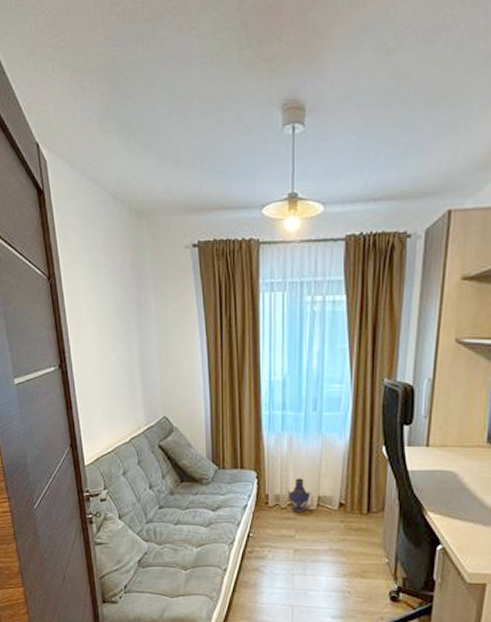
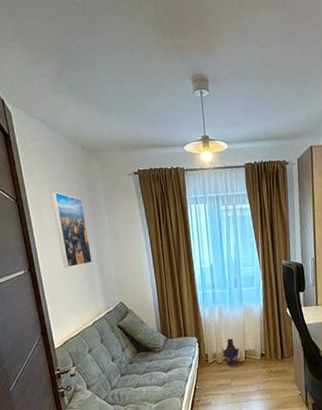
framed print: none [89,268,134,368] -> present [51,192,93,268]

